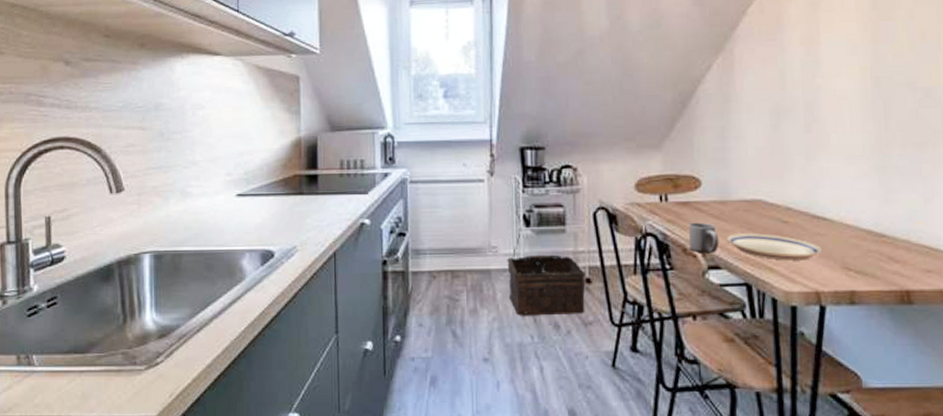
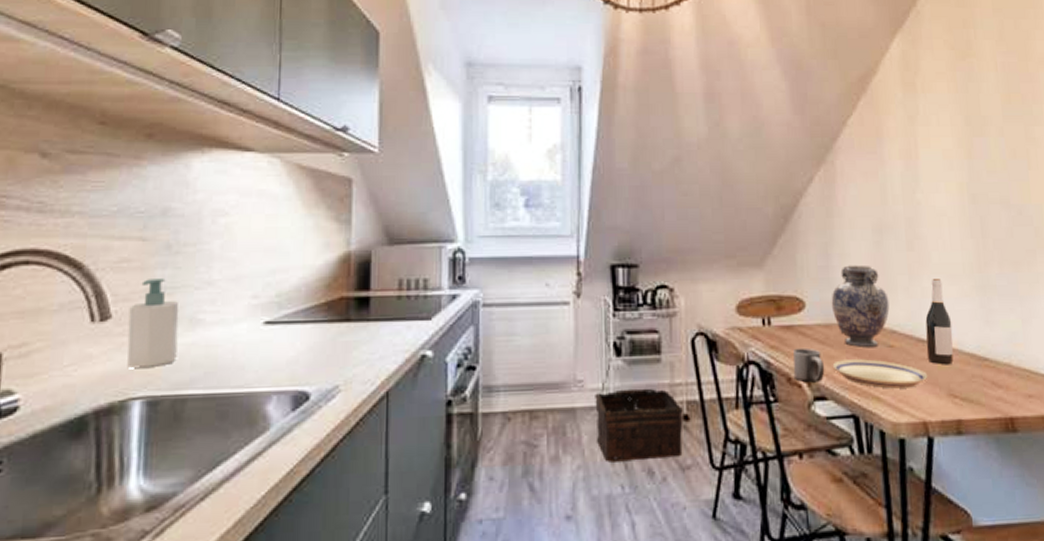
soap bottle: none [136,160,173,229] -> present [127,278,179,368]
decorative vase: none [727,146,785,222] -> present [831,265,890,347]
wine bottle: none [821,159,850,240] -> present [925,279,954,365]

